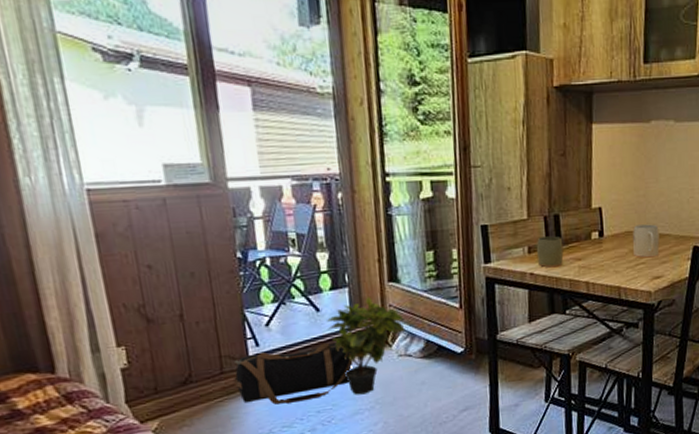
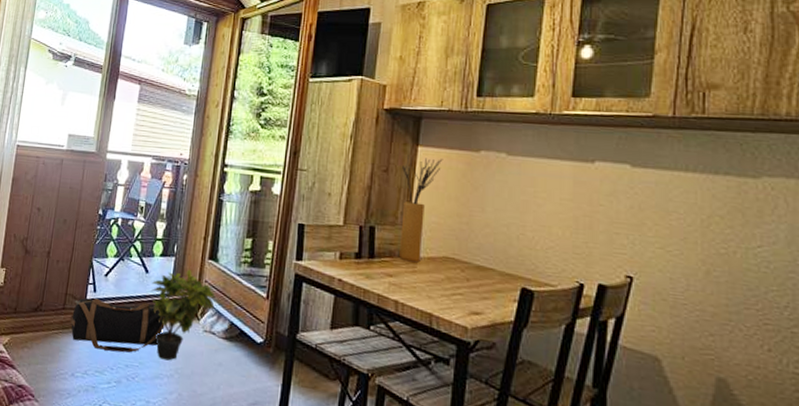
mug: present [536,236,564,268] -> none [347,245,376,279]
vase: none [579,134,618,243] -> present [399,155,443,263]
mug: present [632,224,660,258] -> none [449,252,482,291]

